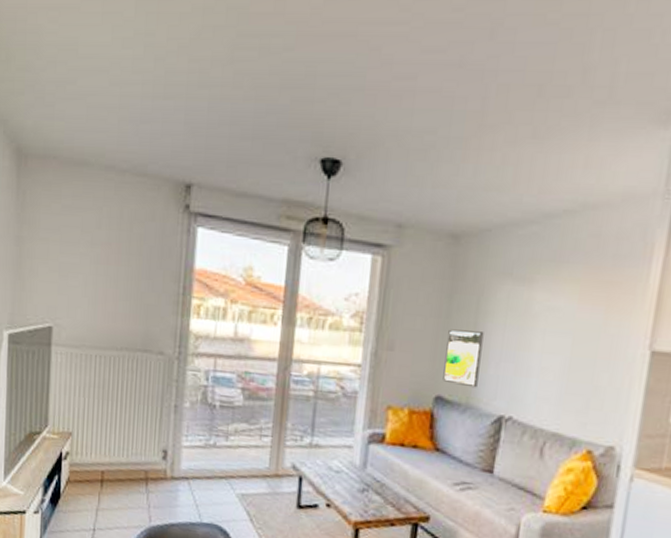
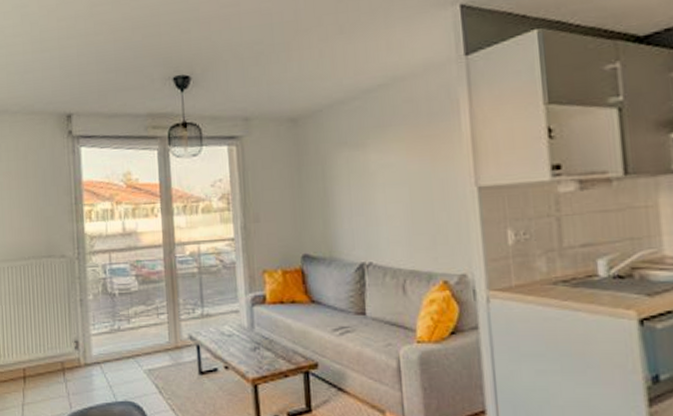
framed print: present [443,329,484,388] -> none [303,194,337,243]

